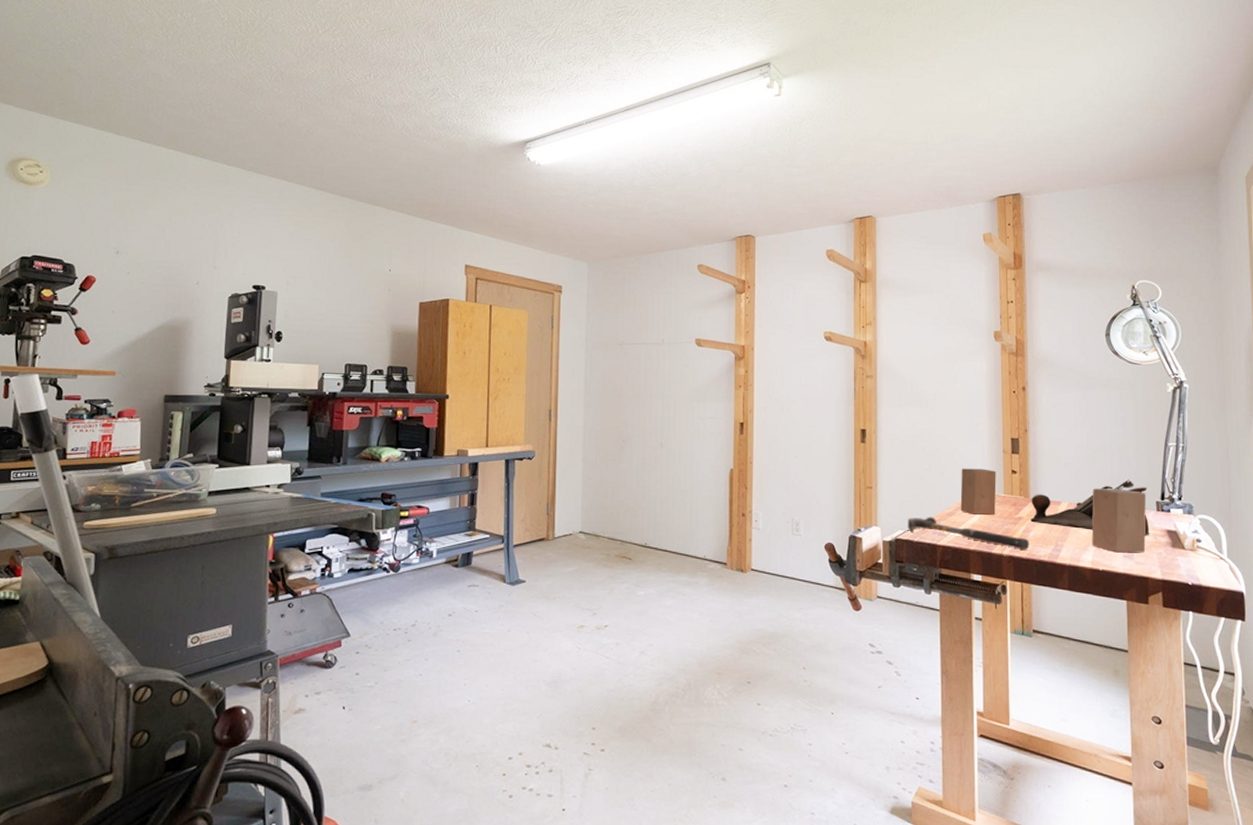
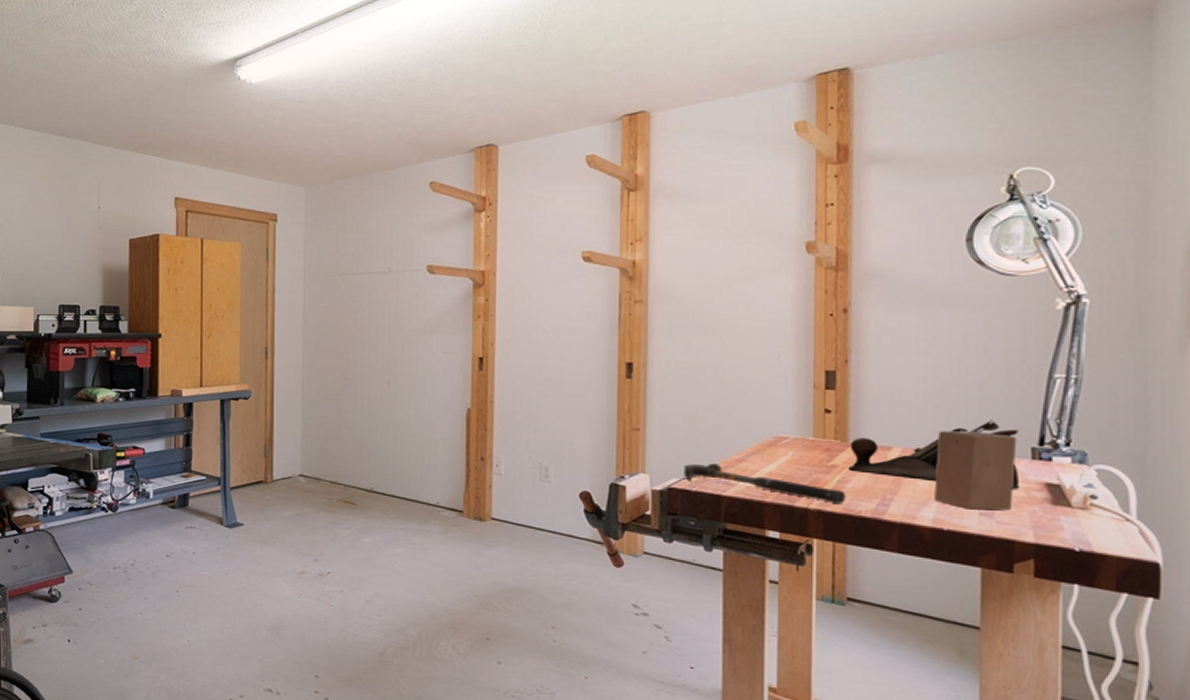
wooden block: present [960,468,997,515] -> none [753,407,803,462]

